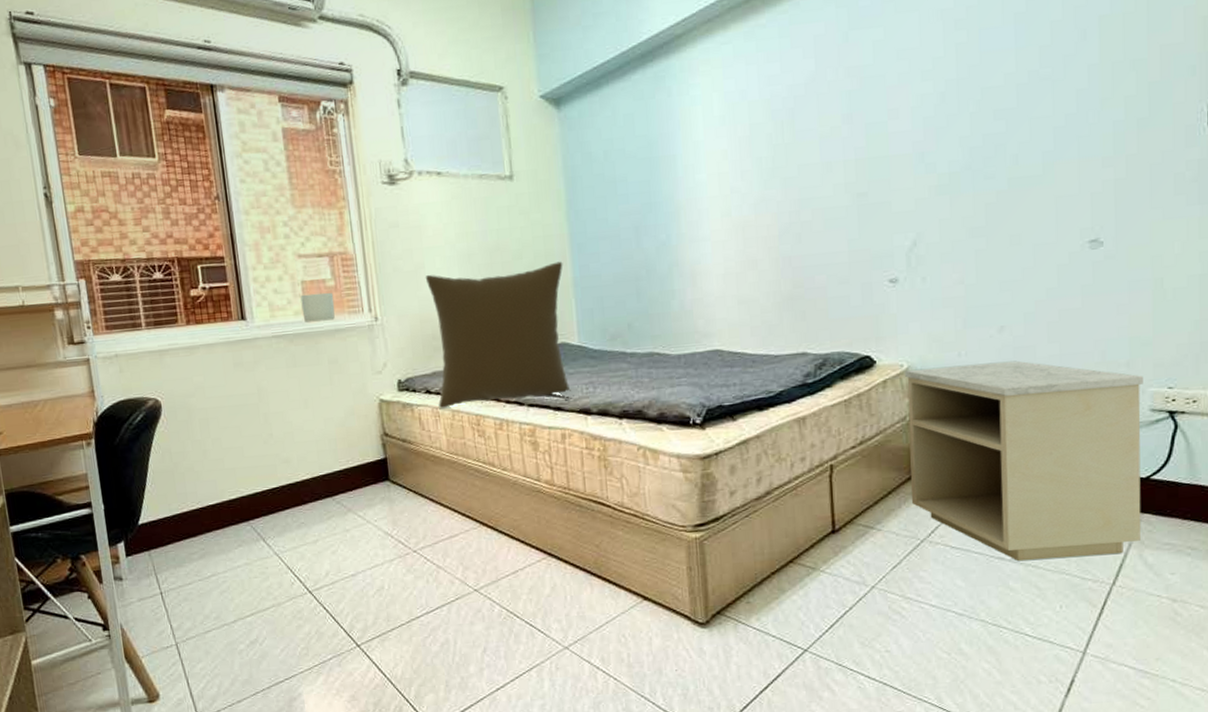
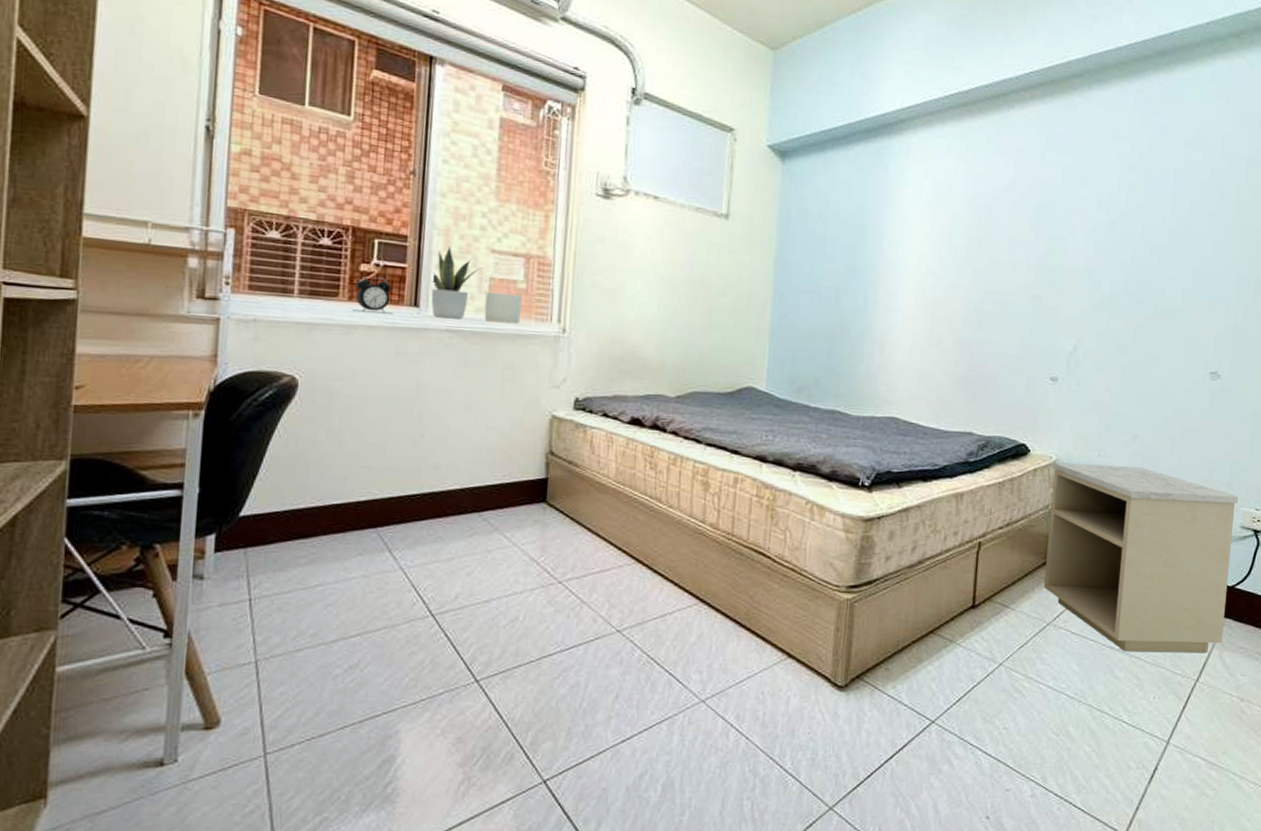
alarm clock: none [189,299,226,335] -> present [352,276,394,315]
potted plant: none [251,259,293,327] -> present [430,246,482,320]
pillow: present [425,261,573,409] -> none [614,296,764,444]

